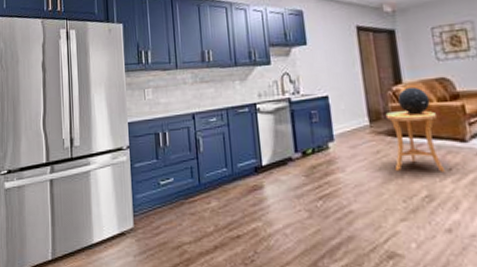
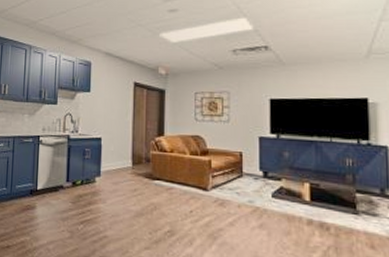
side table: present [385,111,445,172] -> none [146,158,187,213]
decorative globe: present [398,86,430,115] -> none [159,139,184,164]

